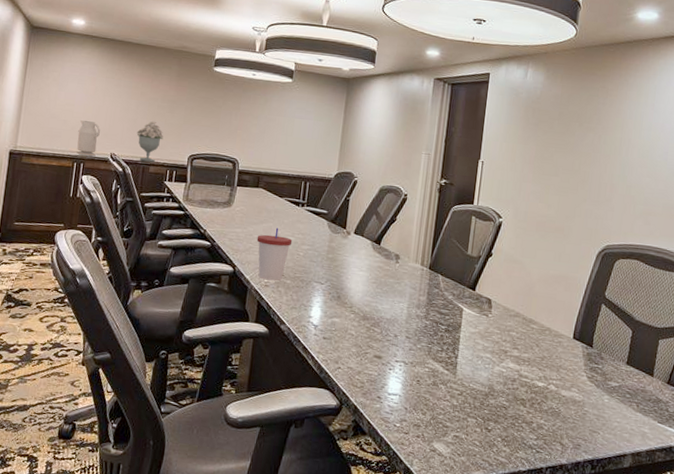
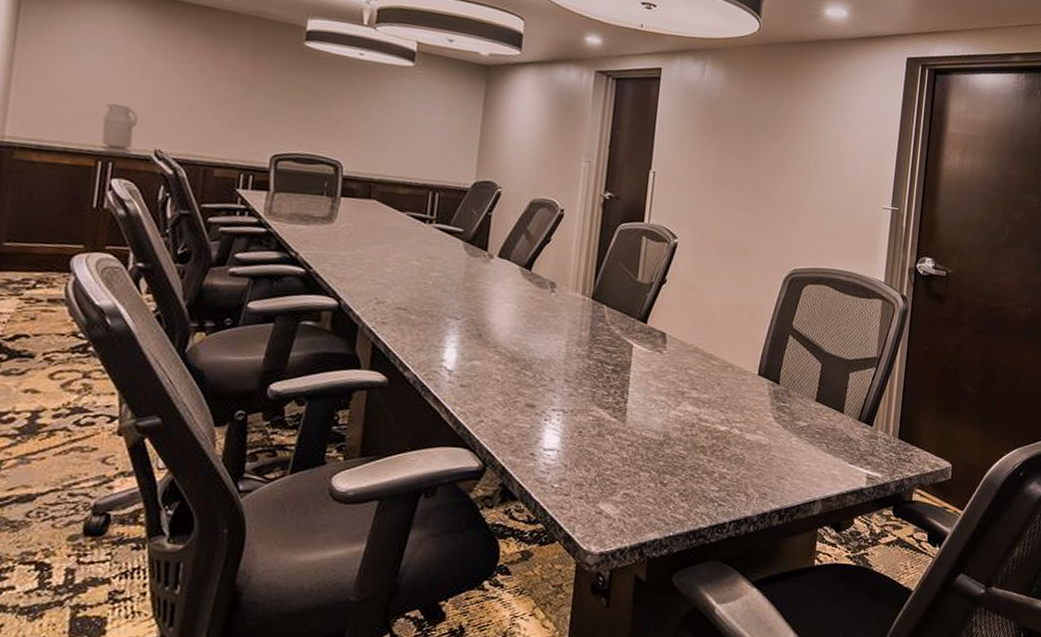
bouquet: present [136,121,164,163] -> none [193,108,234,164]
cup: present [256,227,293,282] -> none [369,249,418,317]

